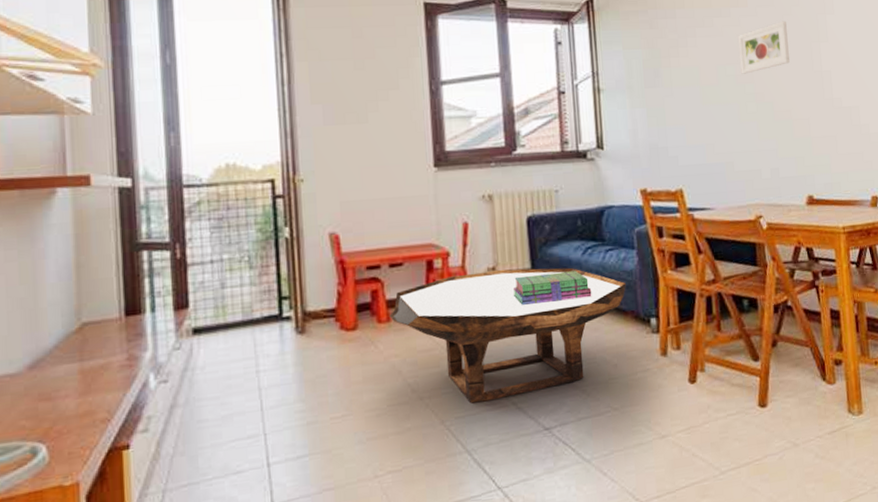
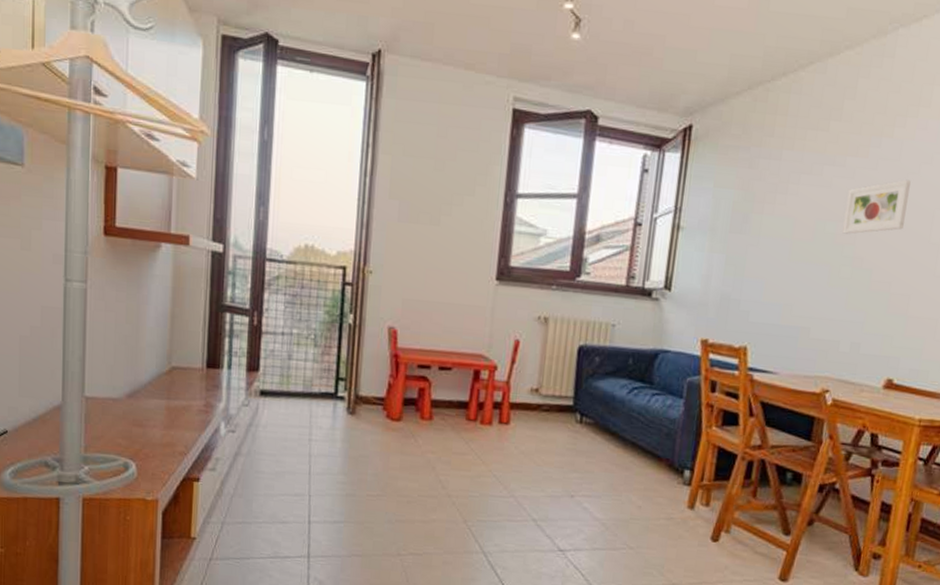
coffee table: present [389,267,626,404] -> none [432,389,666,514]
stack of books: present [512,270,592,306] -> none [551,402,630,437]

